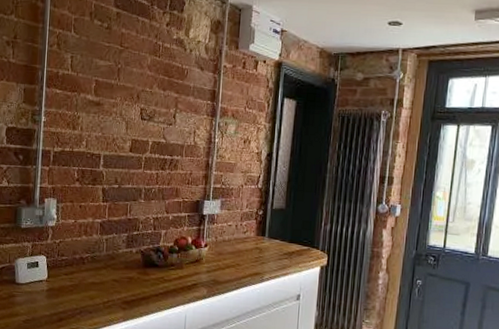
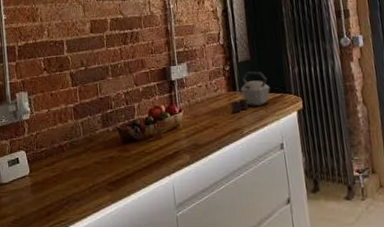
kettle: none [256,220,299,258] -> present [230,71,270,113]

